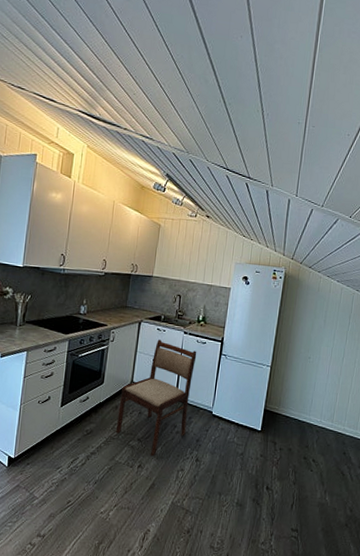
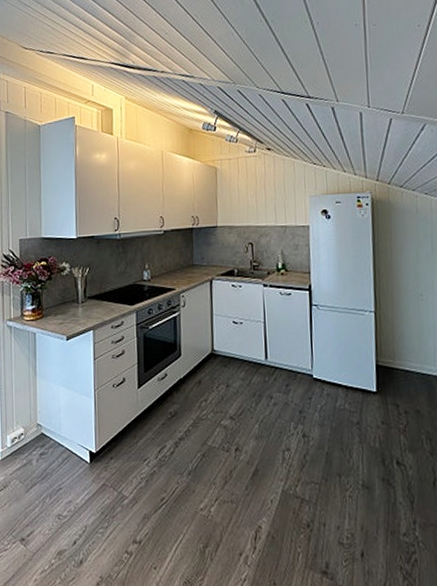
dining chair: present [115,339,197,456] -> none [202,297,285,435]

